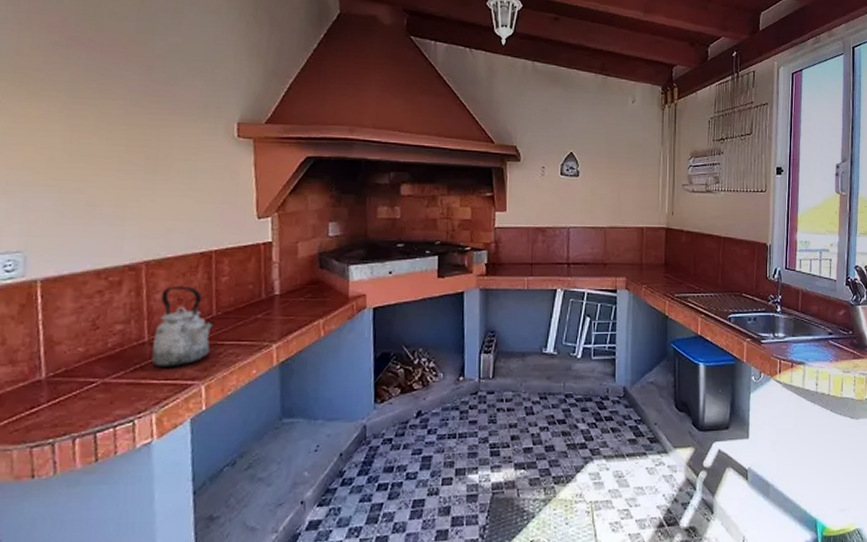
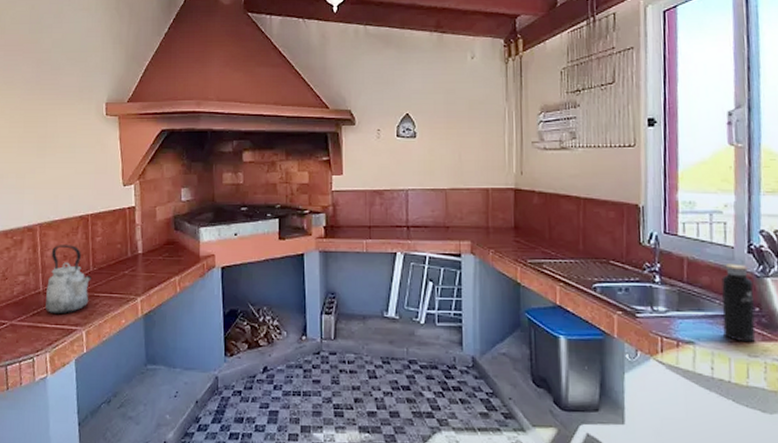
water bottle: none [826,289,849,361] -> present [721,257,756,343]

